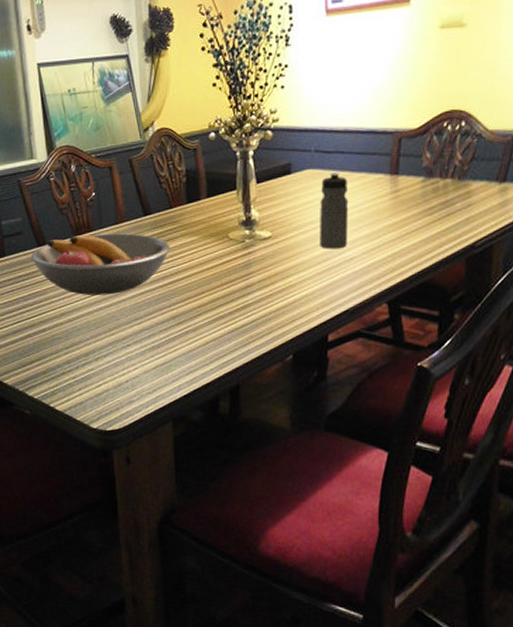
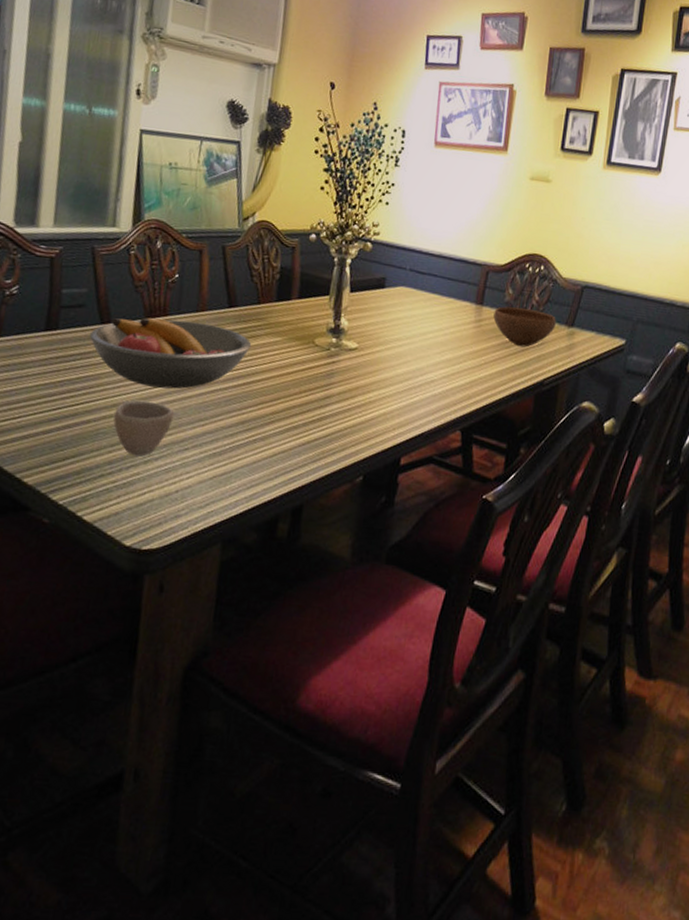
cup: none [64,308,113,355] -> present [113,399,174,457]
water bottle: present [320,173,349,249] -> none [403,293,437,370]
bowl: none [411,171,484,212] -> present [493,306,556,348]

